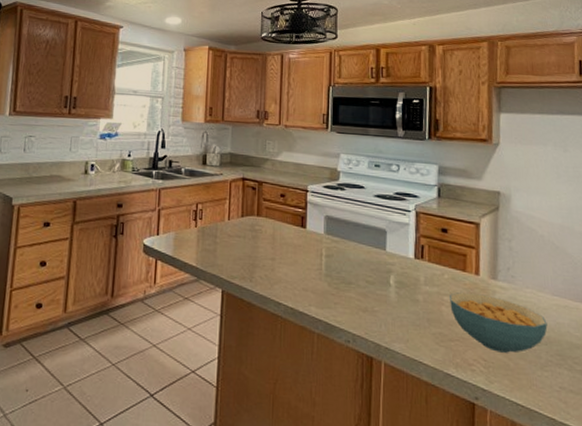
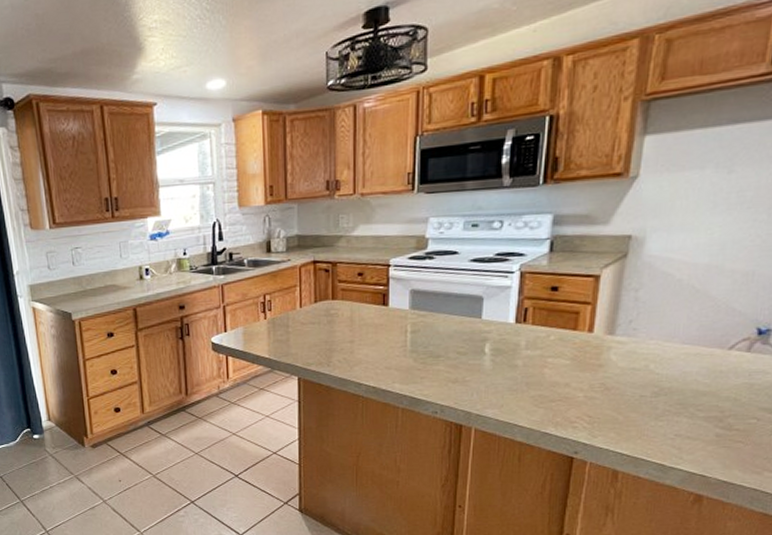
cereal bowl: present [450,291,548,353] -> none [554,351,671,408]

